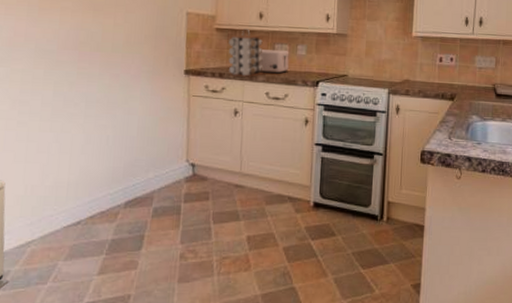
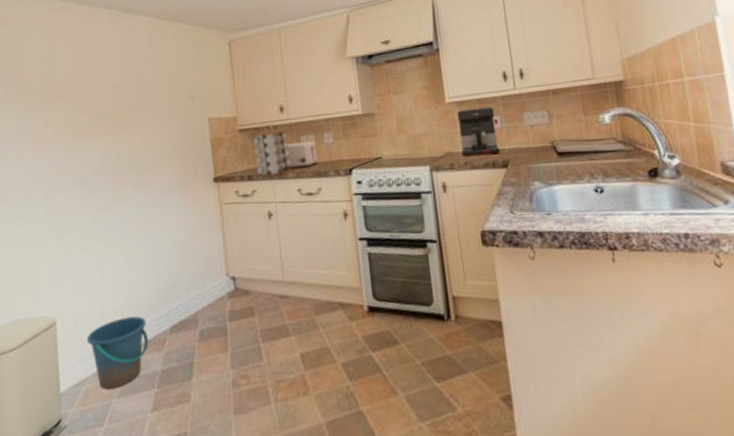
bucket: none [36,189,102,252] -> present [86,316,149,389]
coffee maker: none [417,45,452,88] -> present [457,106,501,157]

